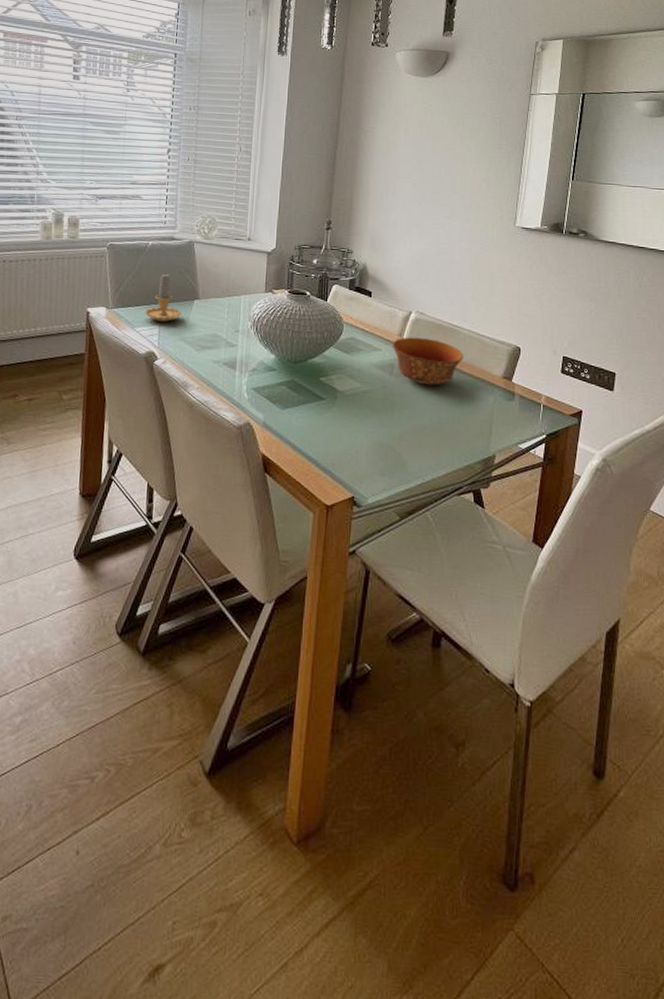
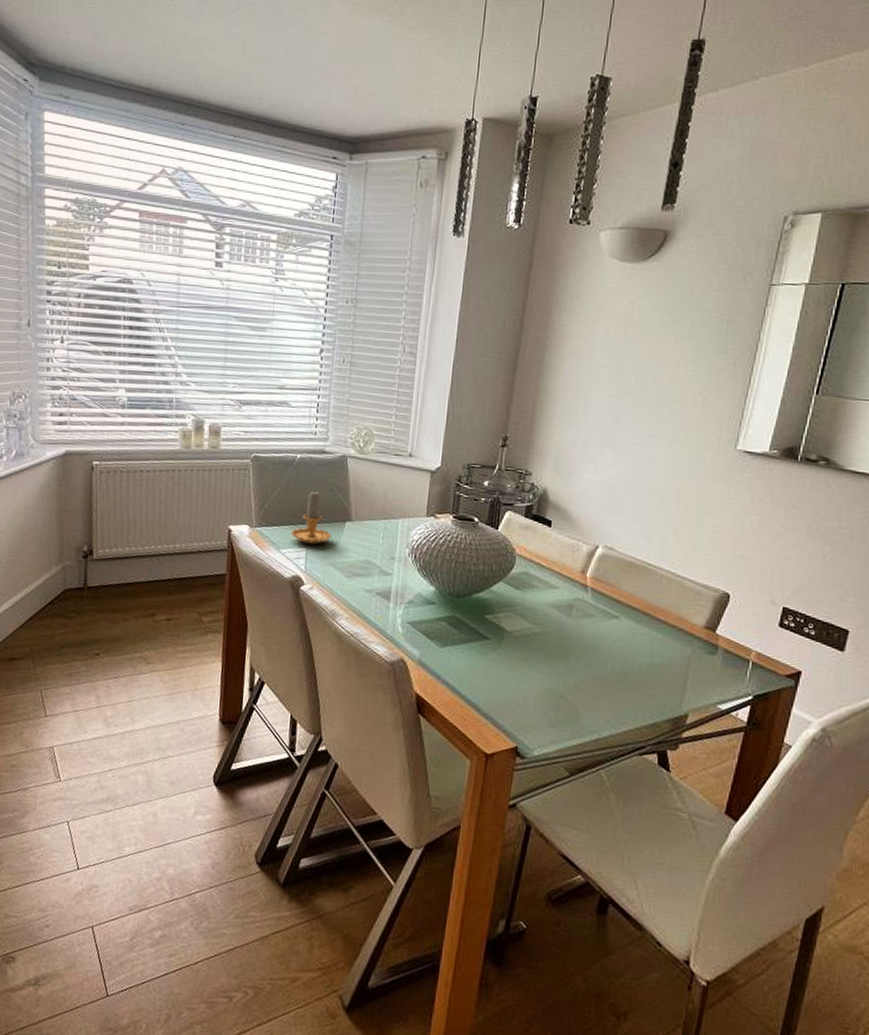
bowl: present [392,337,463,385] -> none [572,574,658,632]

